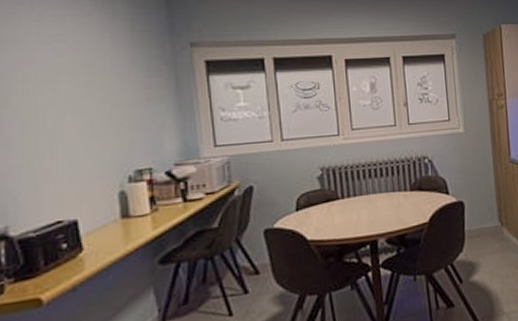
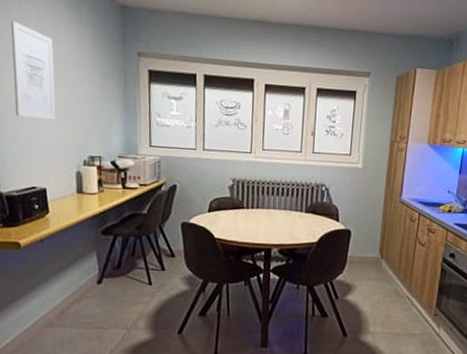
wall art: none [20,24,87,137] -> present [11,20,56,120]

